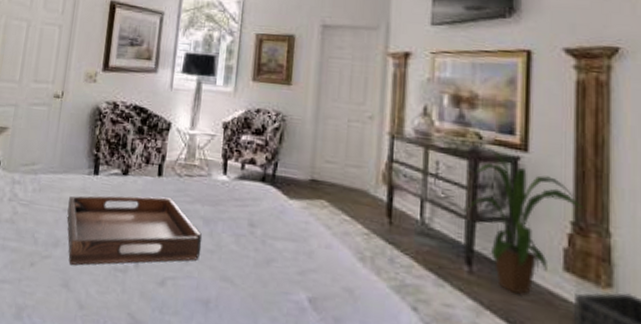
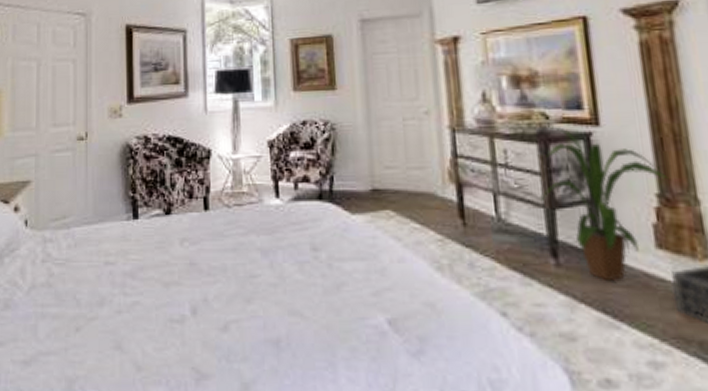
serving tray: present [67,195,202,265] -> none [109,233,263,323]

